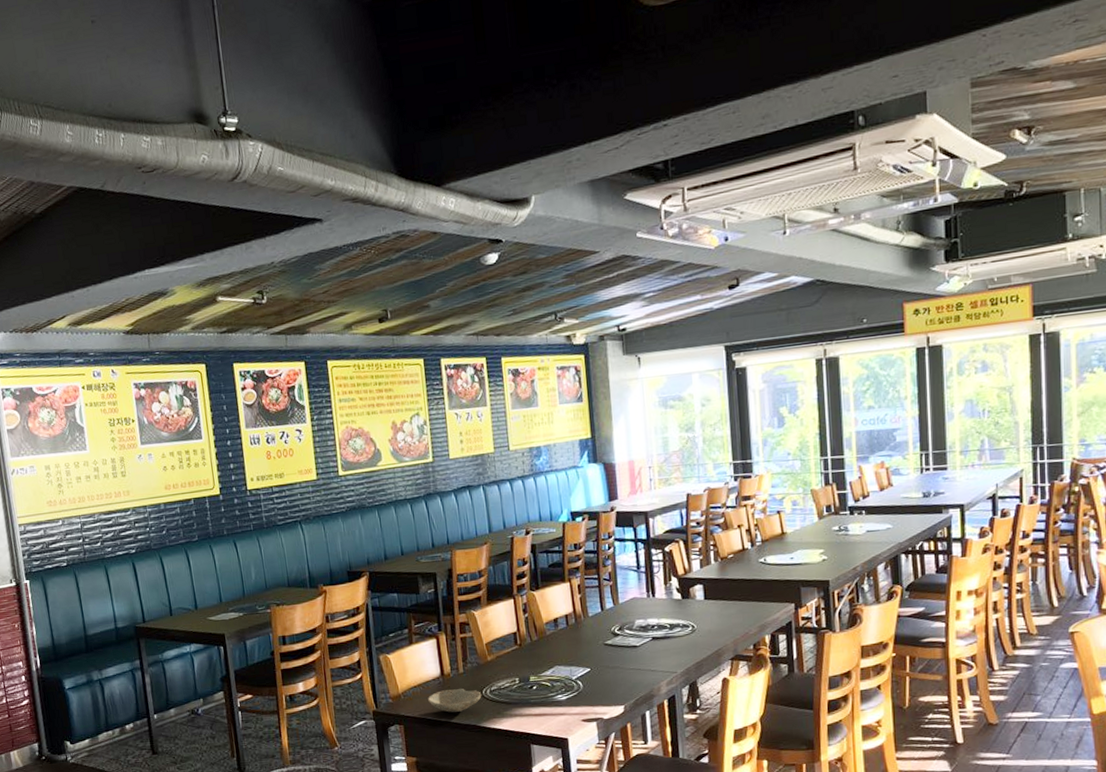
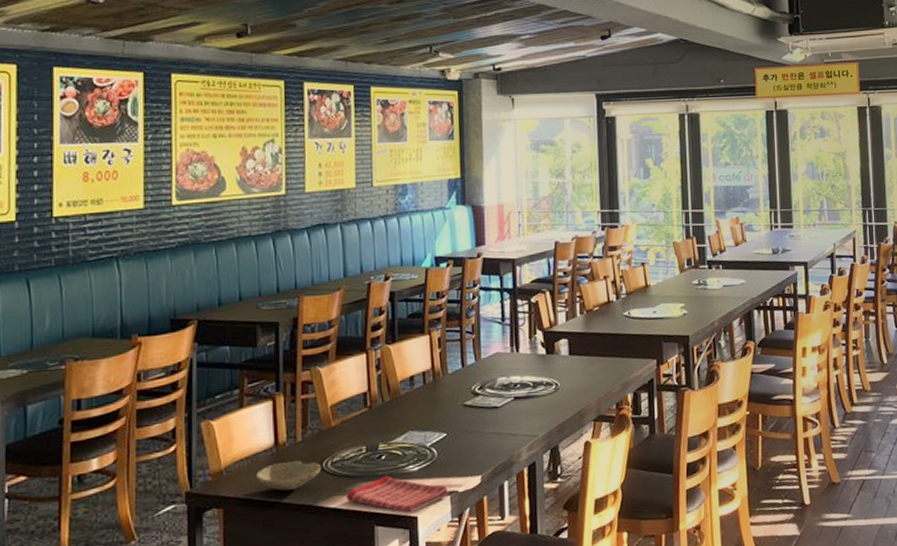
dish towel: none [504,702,595,735] -> present [346,475,449,513]

